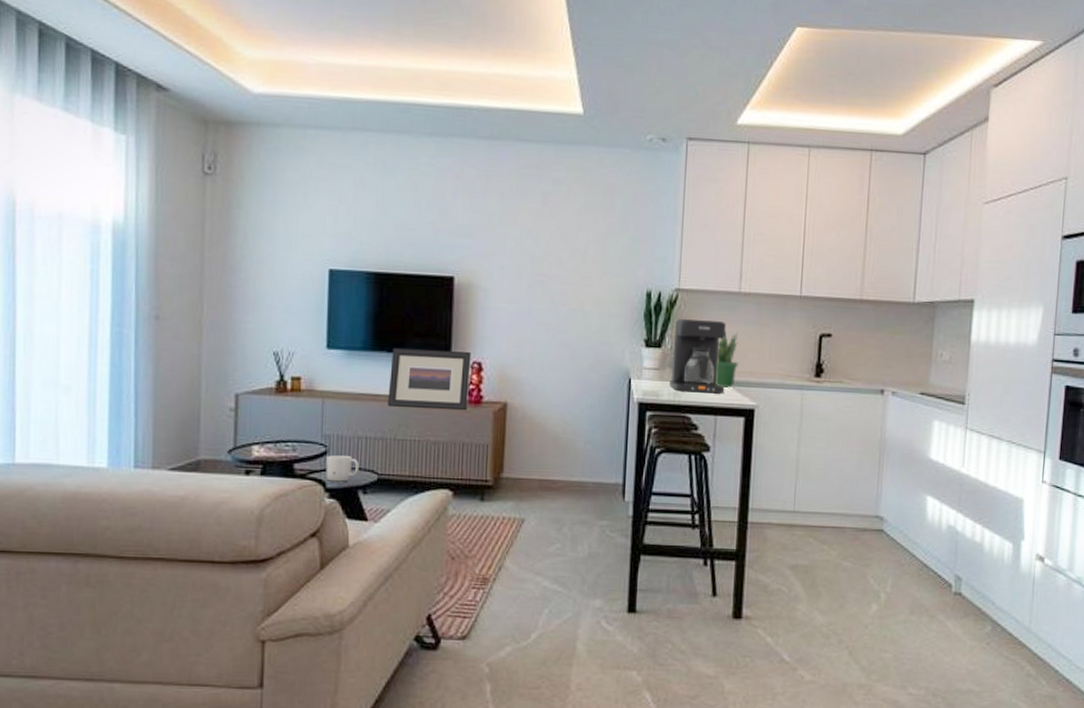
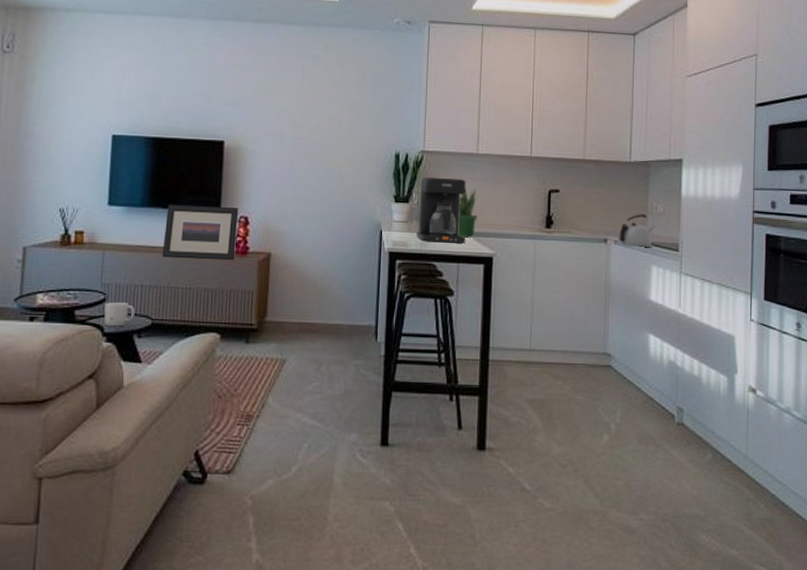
kettle: none [897,362,940,401] -> present [619,214,656,248]

